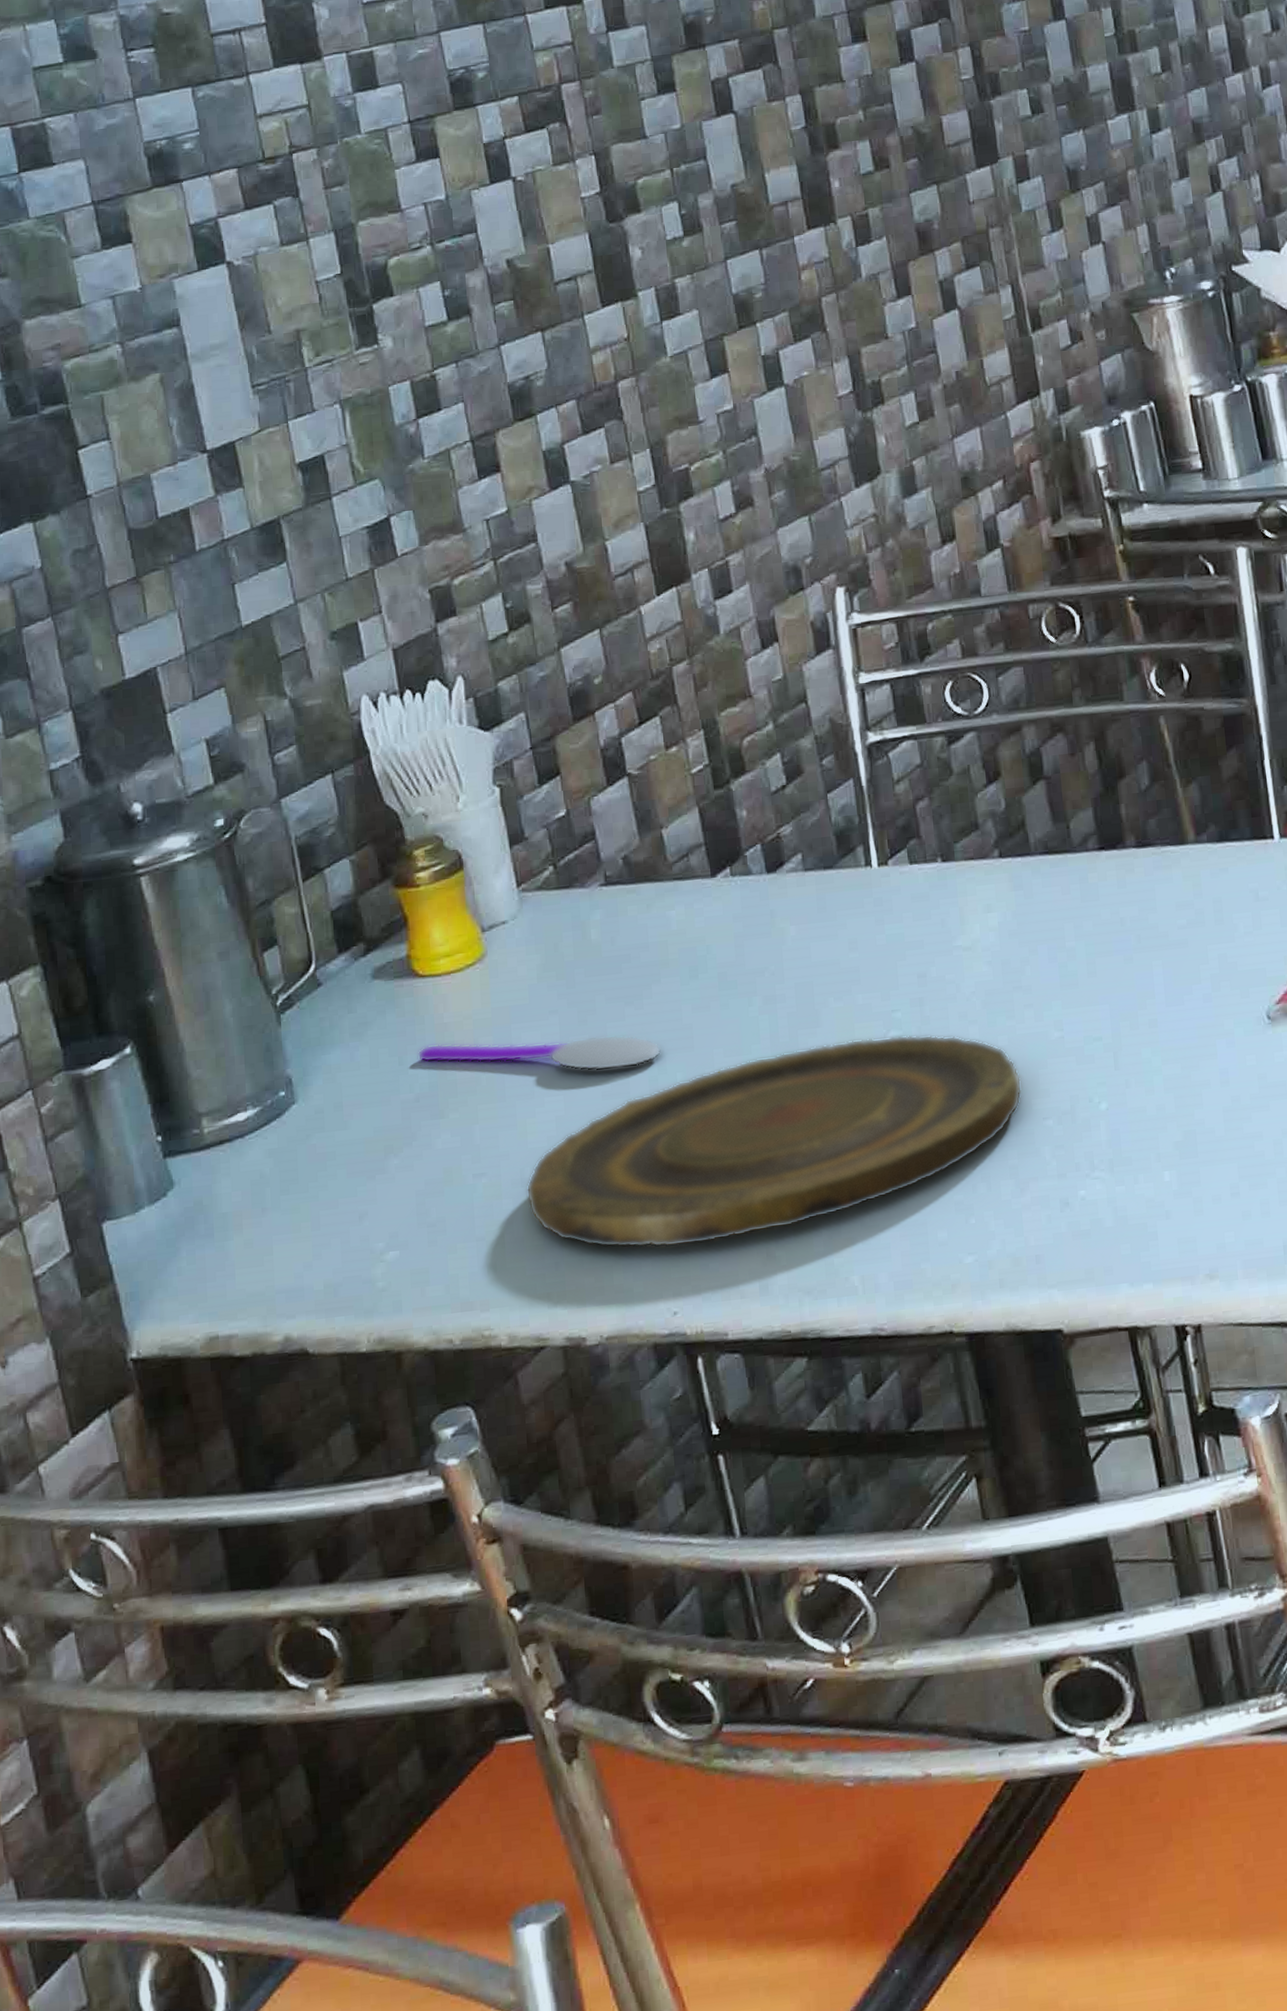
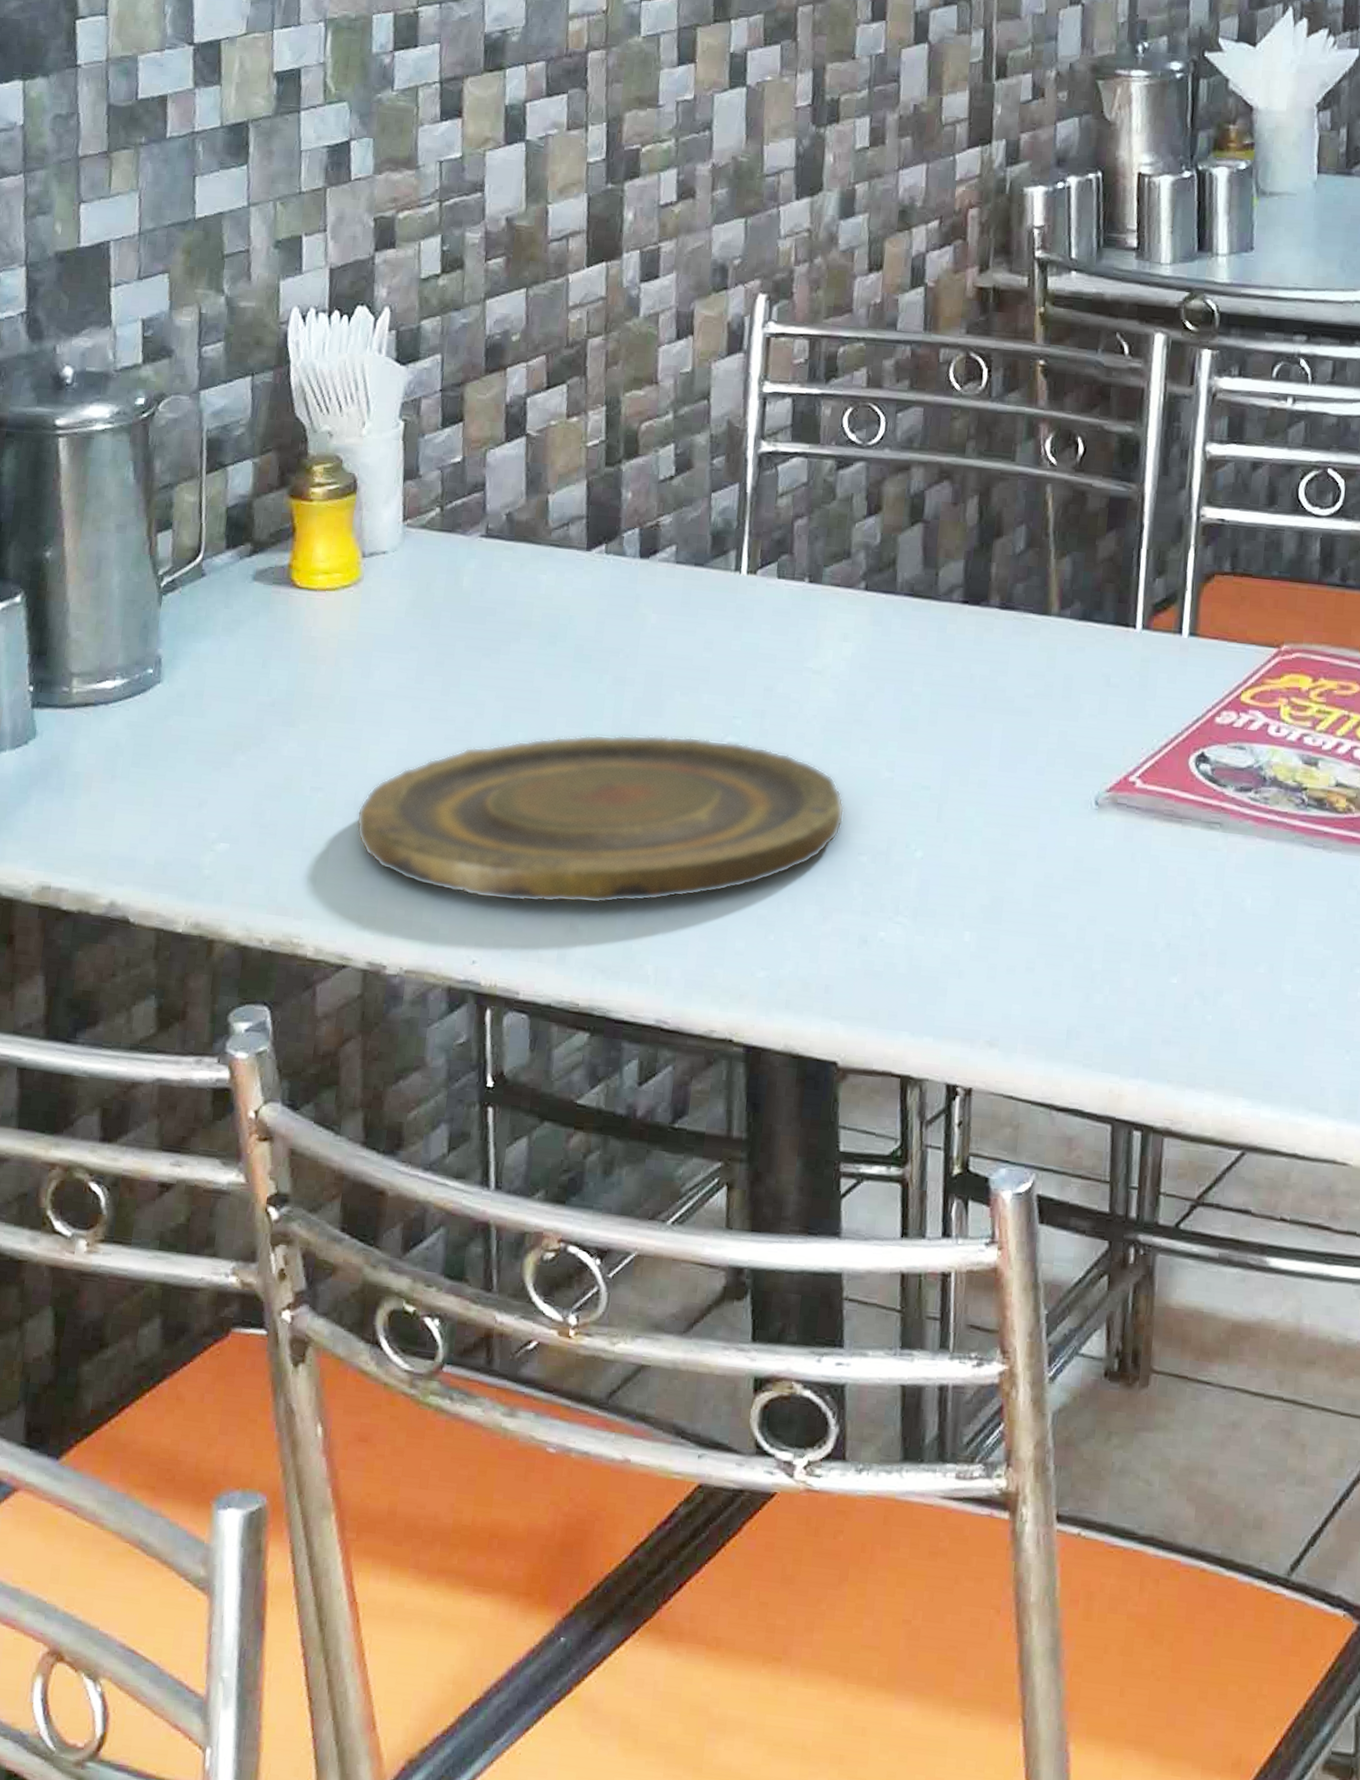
spoon: present [417,1034,662,1071] -> none [280,654,509,718]

